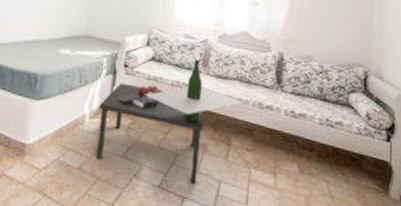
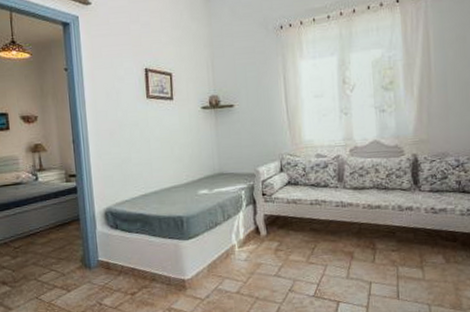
coffee table: present [96,56,244,184] -> none [245,173,383,289]

